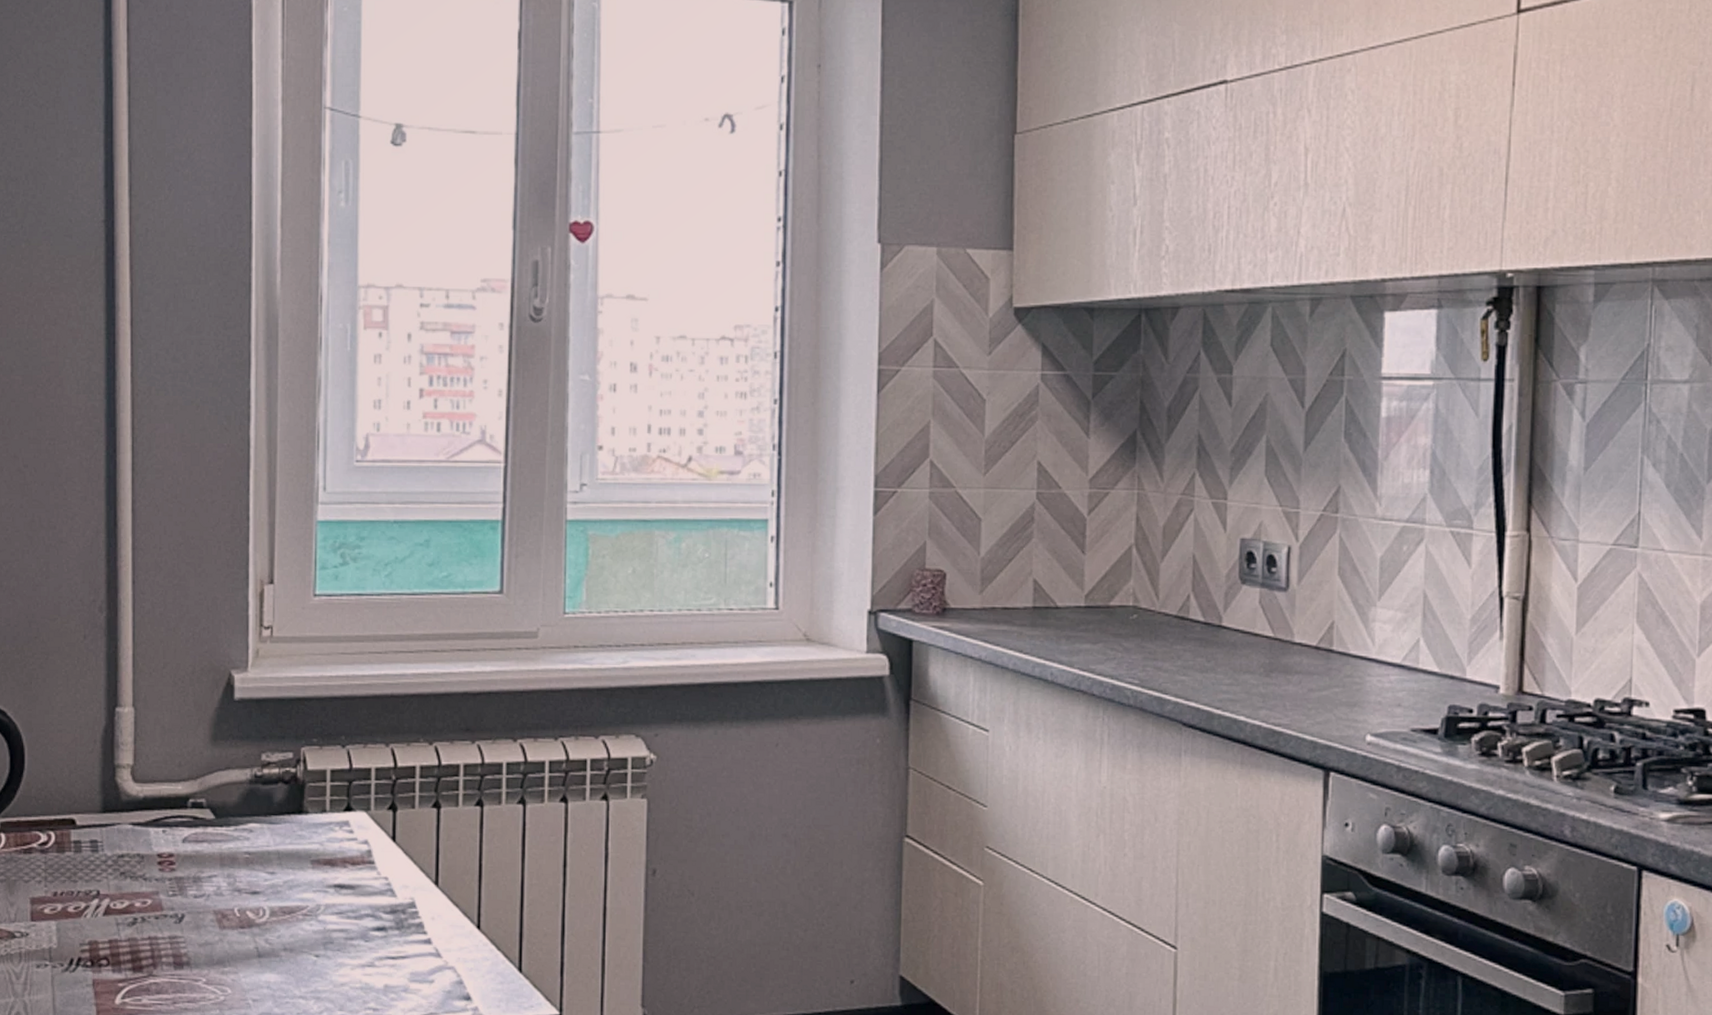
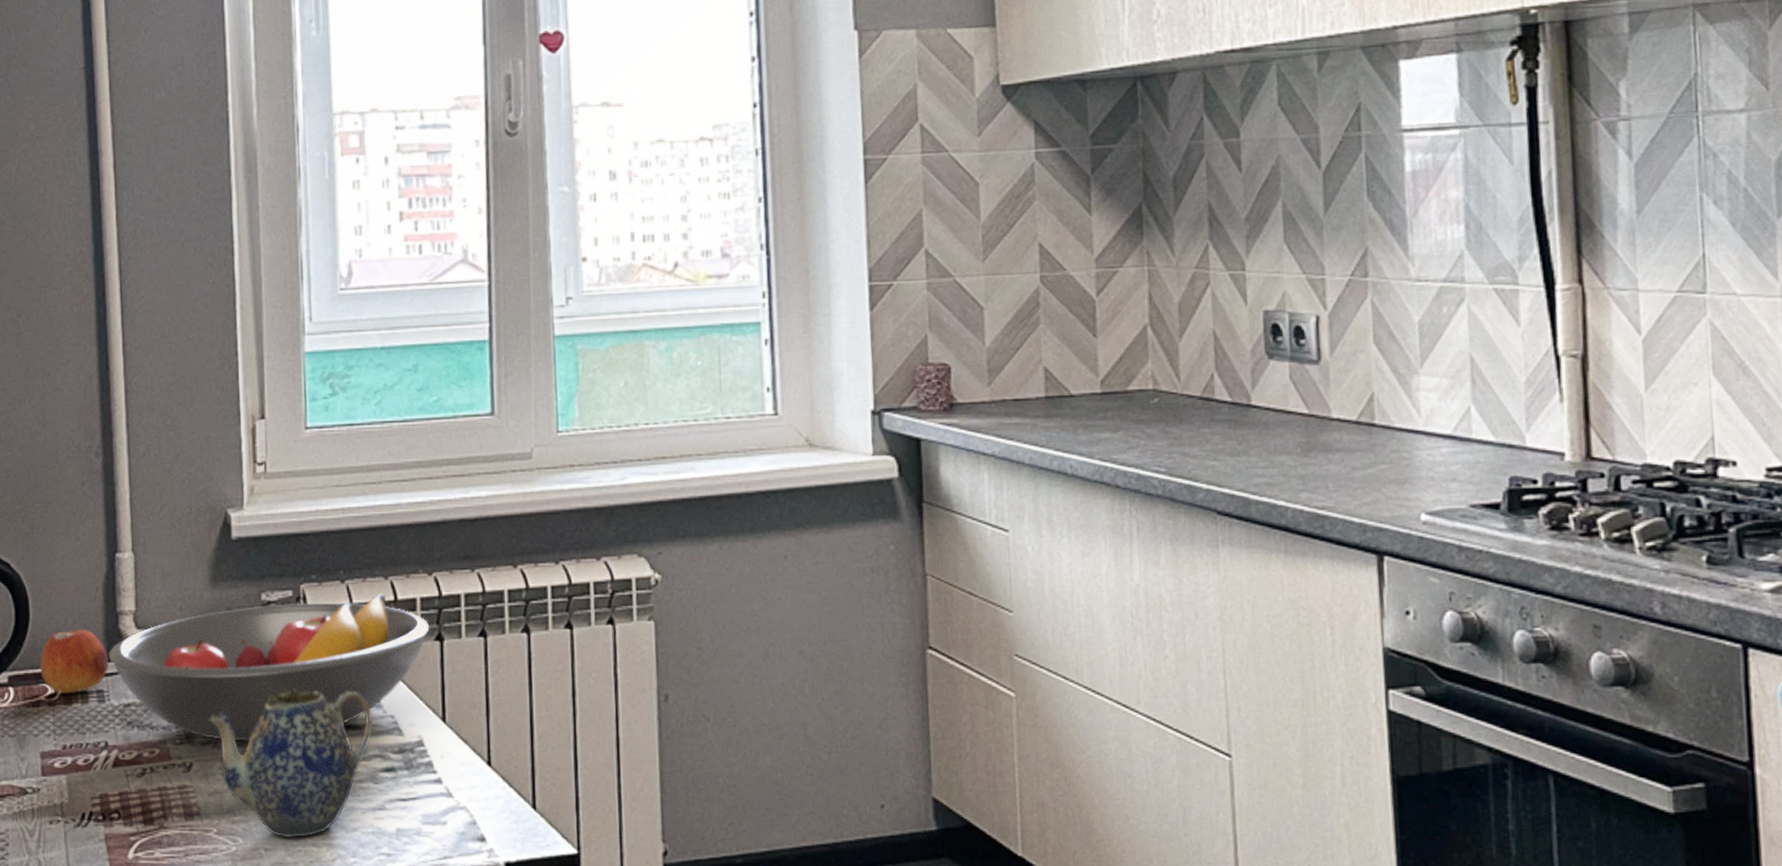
apple: none [33,779,104,843] -> present [40,629,109,694]
fruit bowl: none [103,760,428,896] -> present [108,593,430,742]
teapot: none [203,847,367,991] -> present [209,688,374,839]

